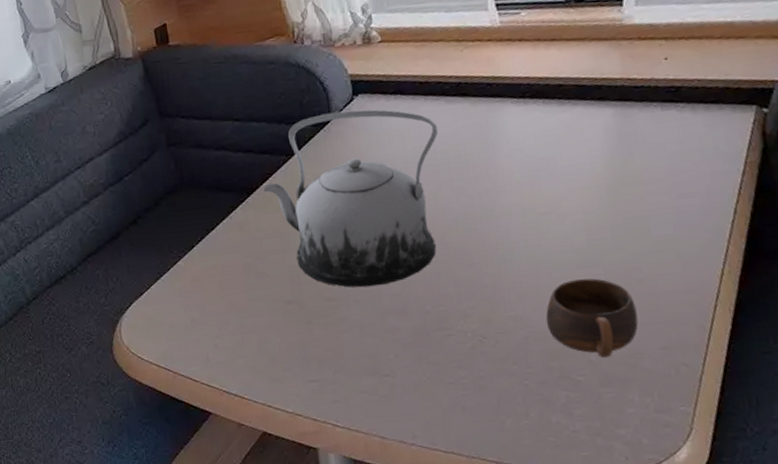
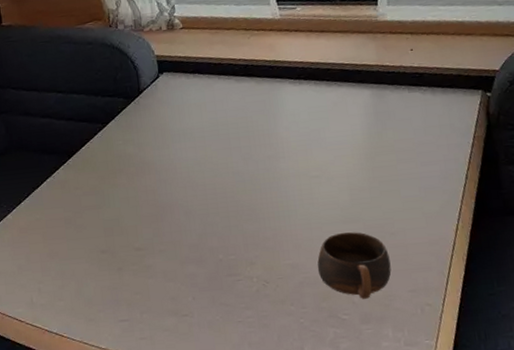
teapot: present [263,109,438,288] -> none [82,85,229,239]

